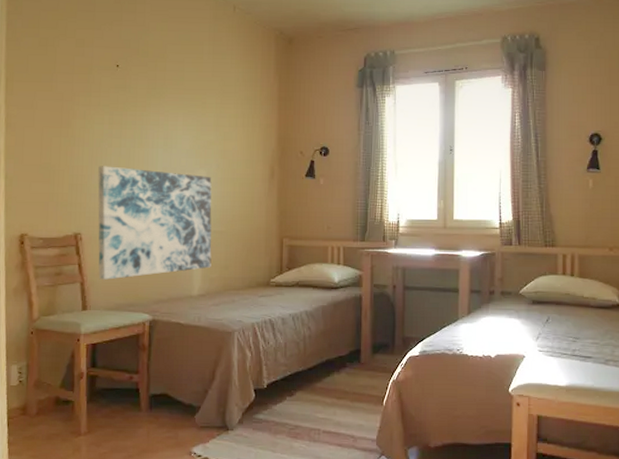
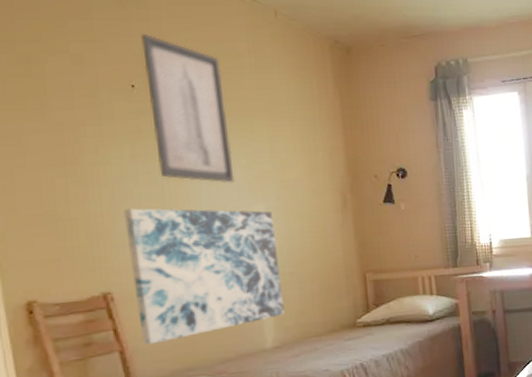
wall art: none [128,24,186,150] -> present [141,34,235,183]

